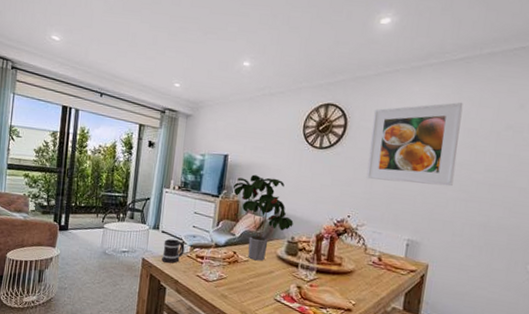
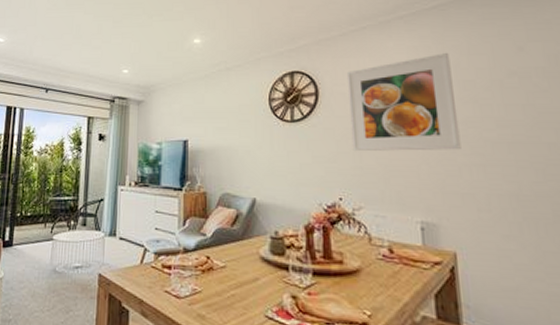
mug: present [162,239,185,264] -> none [121,246,148,278]
potted plant: present [232,174,294,261] -> none [197,159,274,266]

